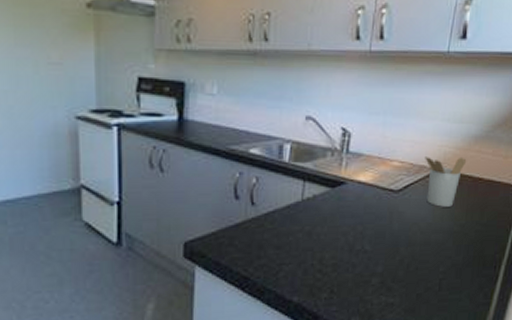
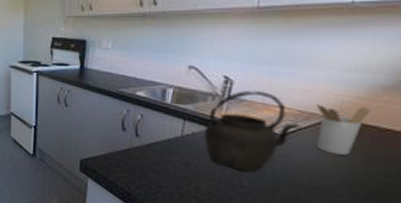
kettle: none [325,144,414,235] -> present [204,91,301,173]

